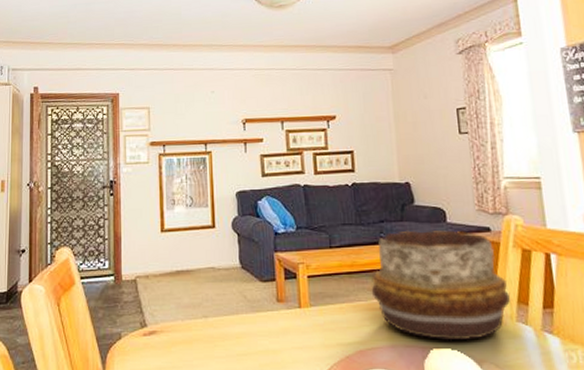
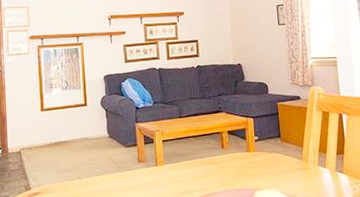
decorative bowl: present [371,230,510,341] -> none [211,100,314,184]

